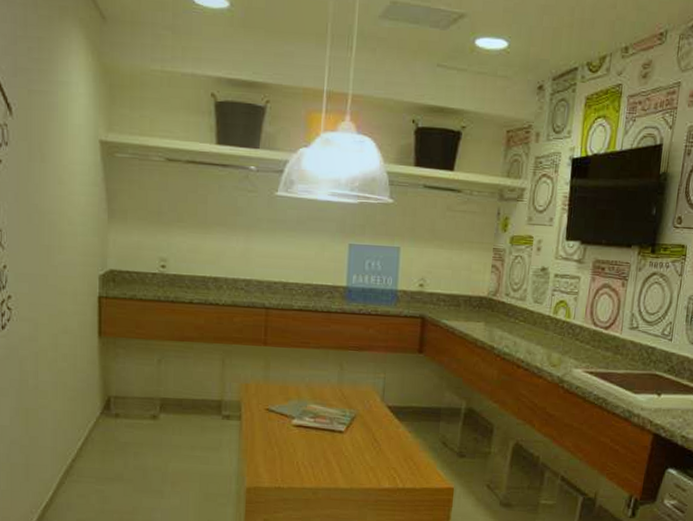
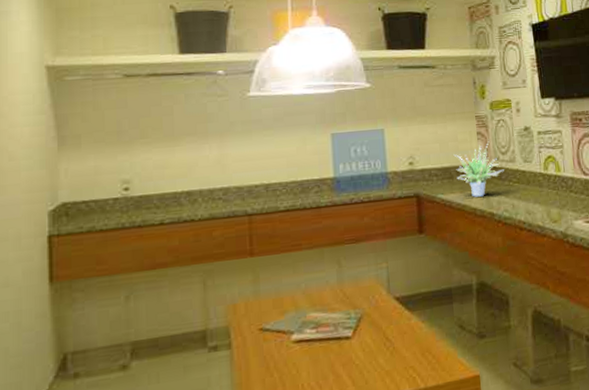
potted plant: none [464,276,513,329] -> present [453,141,504,197]

